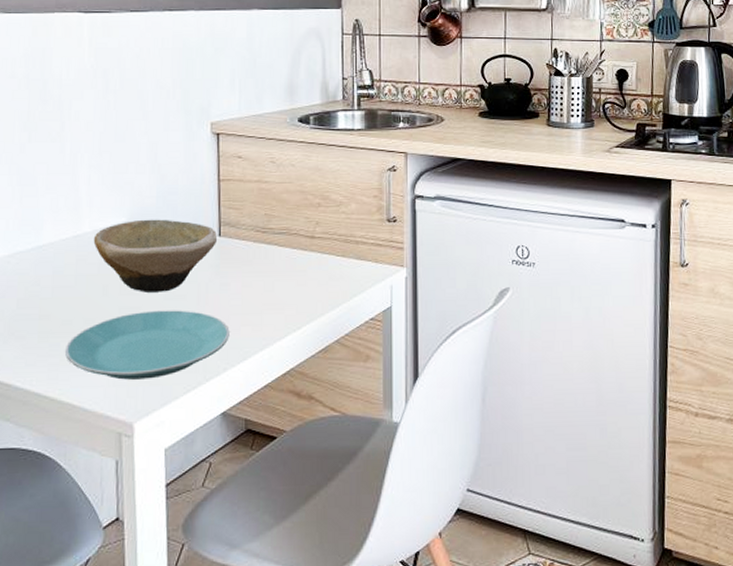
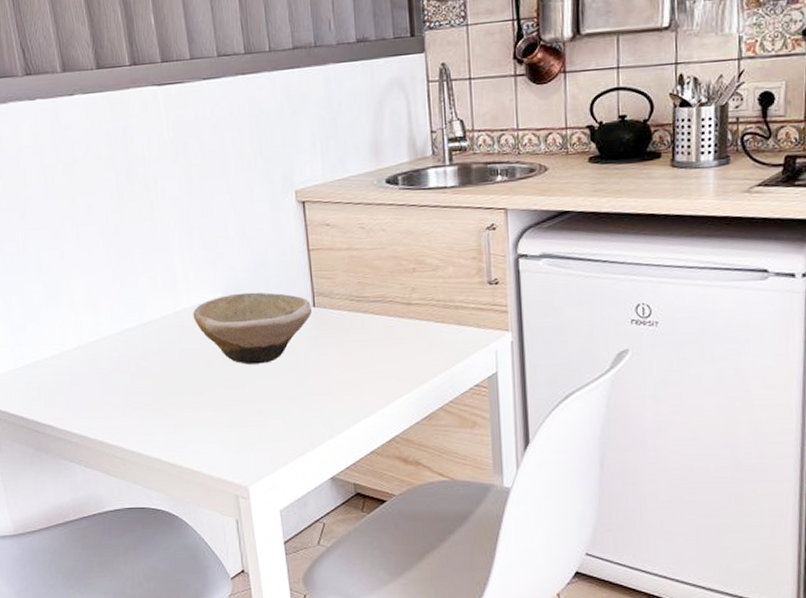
plate: present [64,310,230,380] -> none [178,380,332,447]

